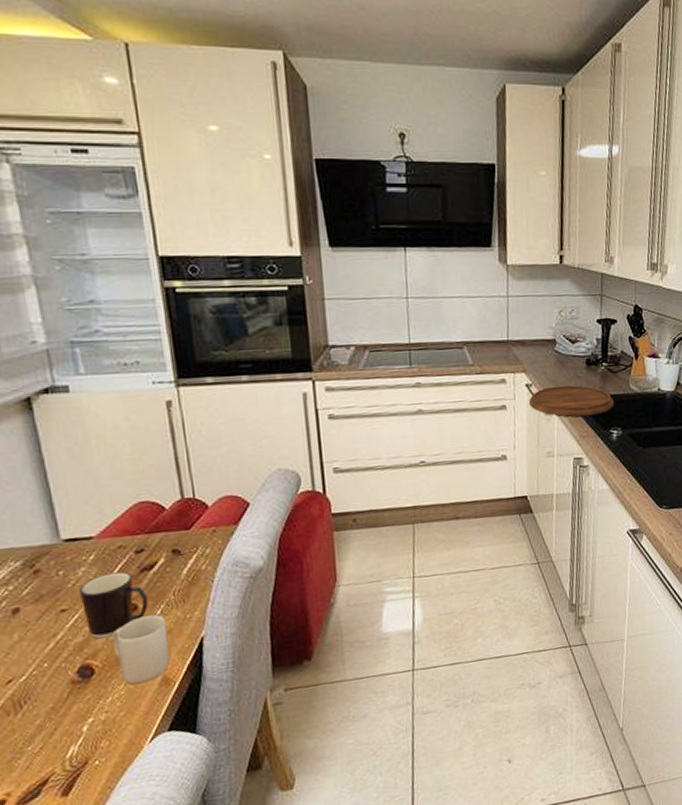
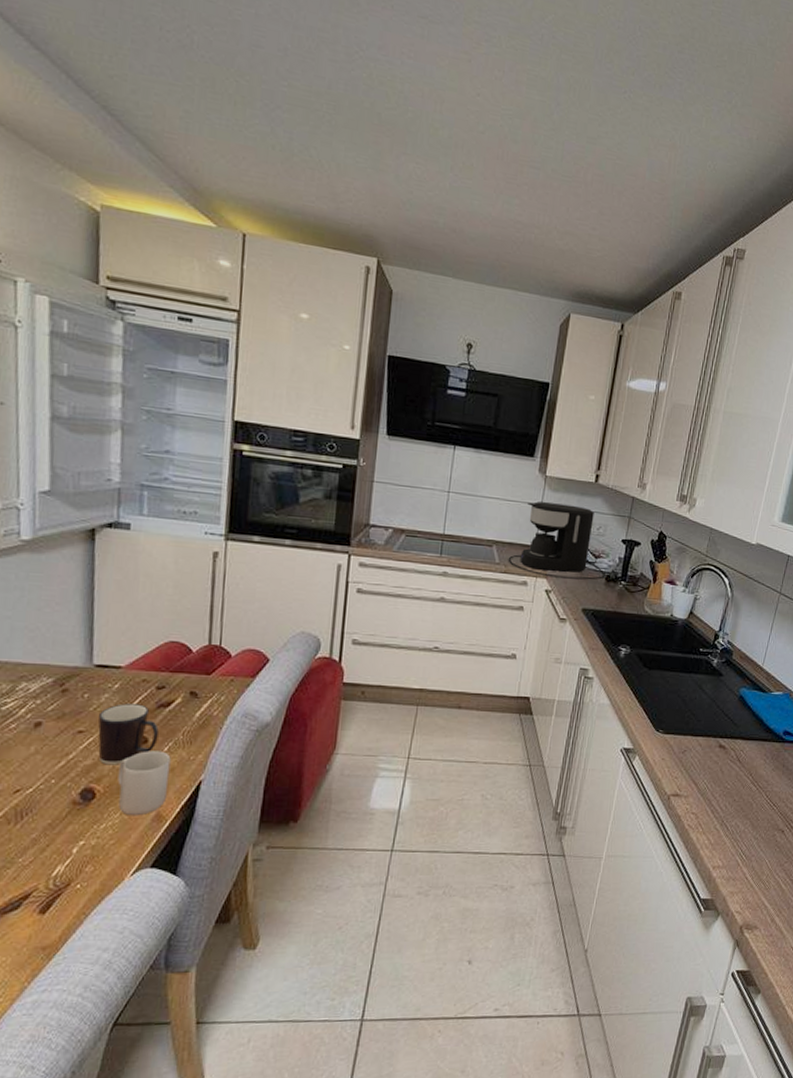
coffee maker: none [481,291,585,371] -> present [508,501,605,580]
cutting board: present [528,385,614,417] -> none [545,596,627,630]

